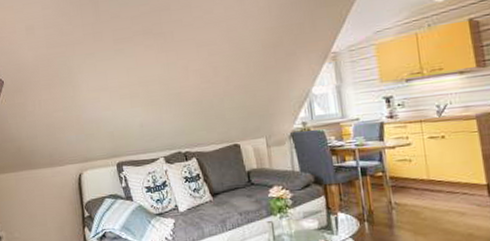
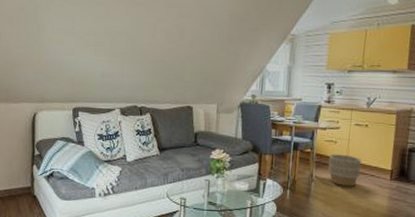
planter: none [405,173,449,210] -> present [328,154,361,186]

